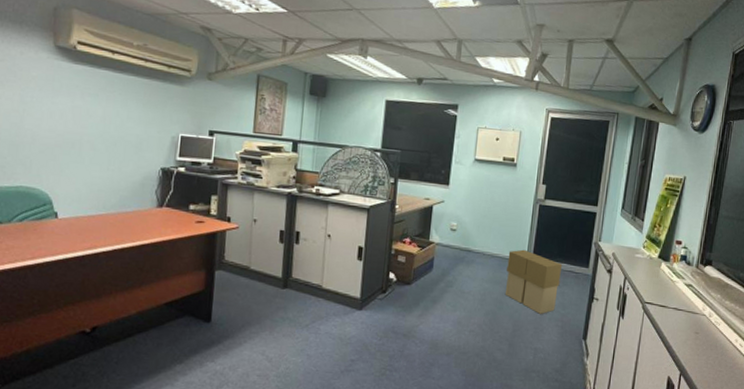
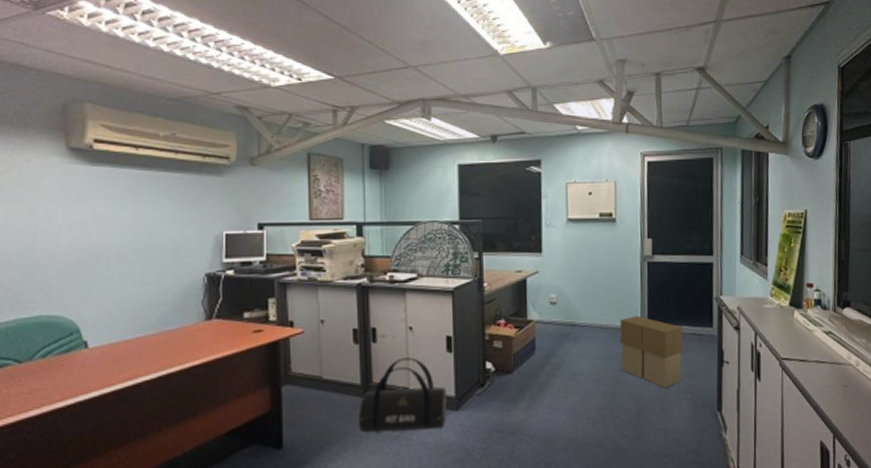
duffel bag: none [276,260,353,323] -> present [359,357,447,433]

